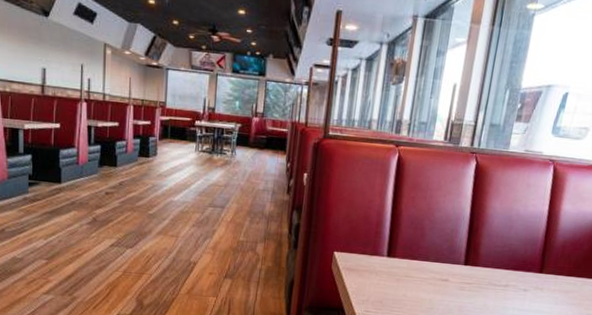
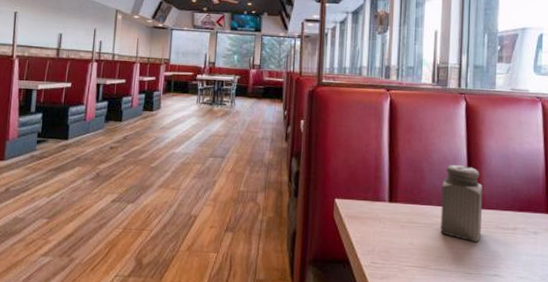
salt shaker: none [434,224,482,297] -> present [440,165,483,243]

